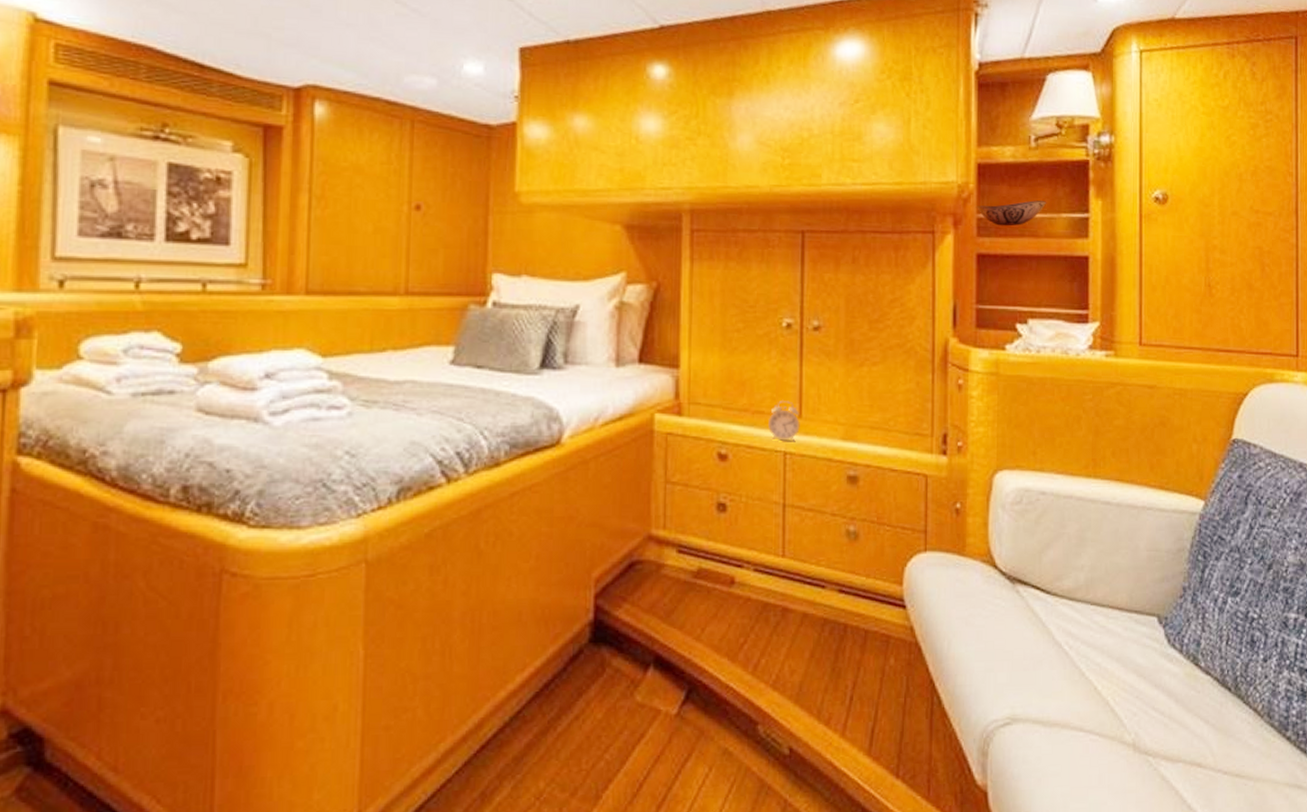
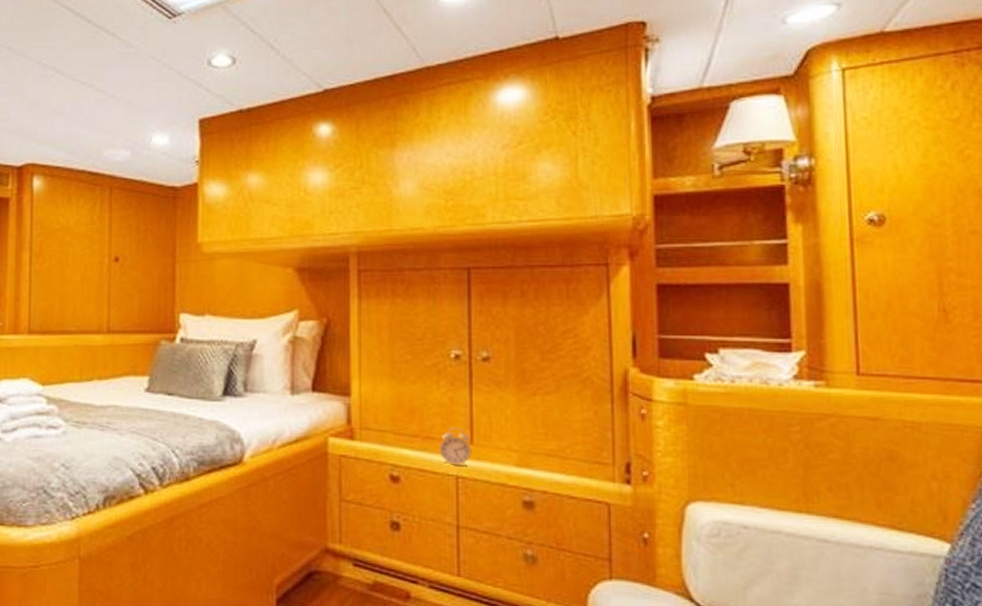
decorative bowl: present [975,200,1047,227] -> none [653,229,736,256]

